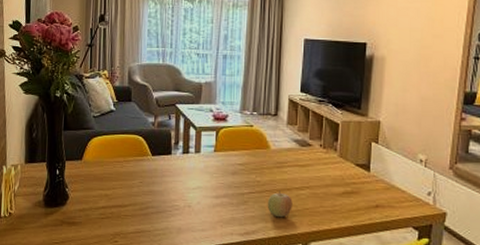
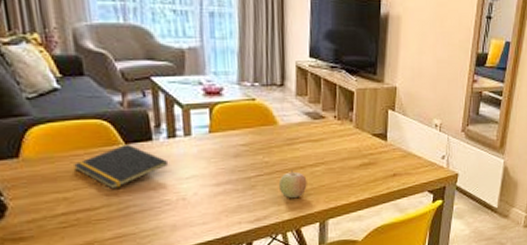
notepad: none [115,156,181,192] -> present [74,144,169,190]

